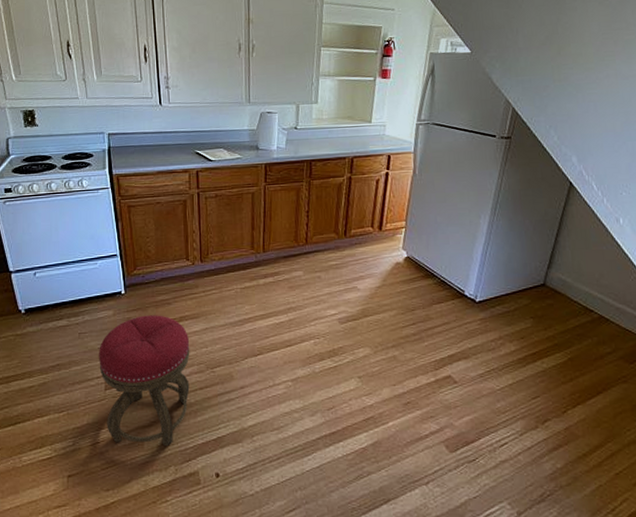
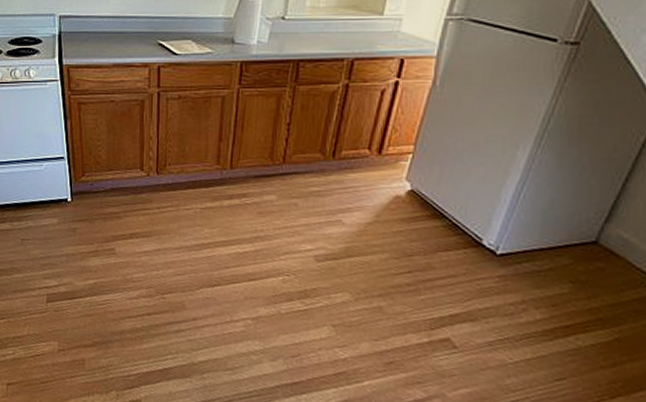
stool: present [99,315,190,447] -> none [41,227,139,370]

